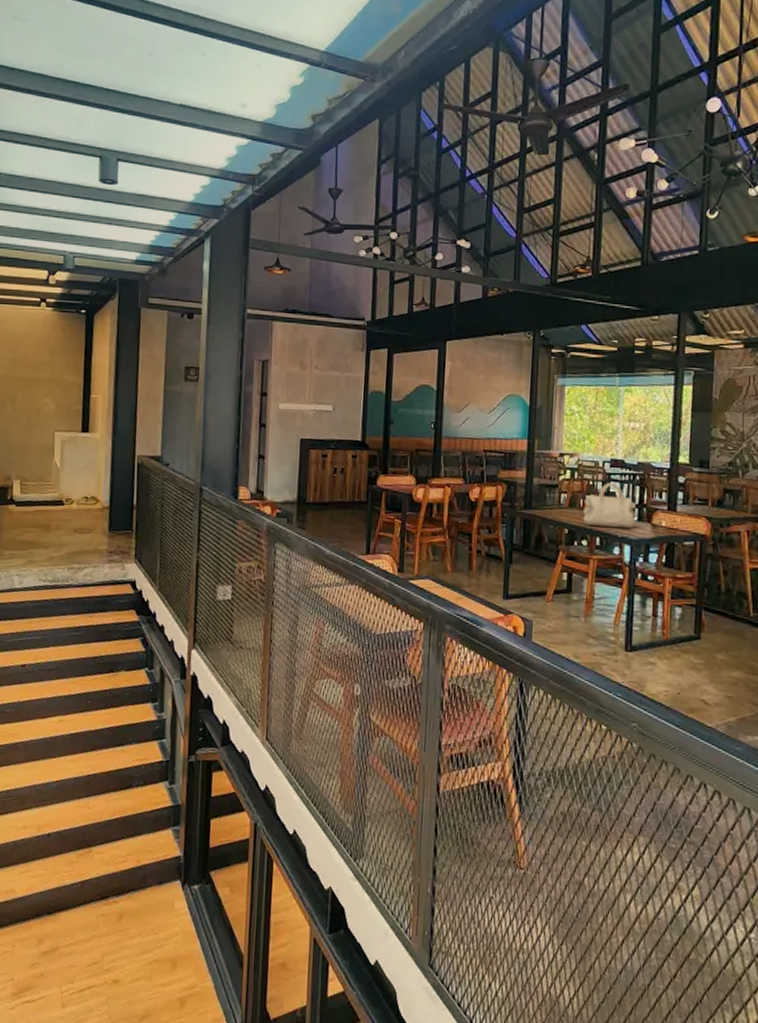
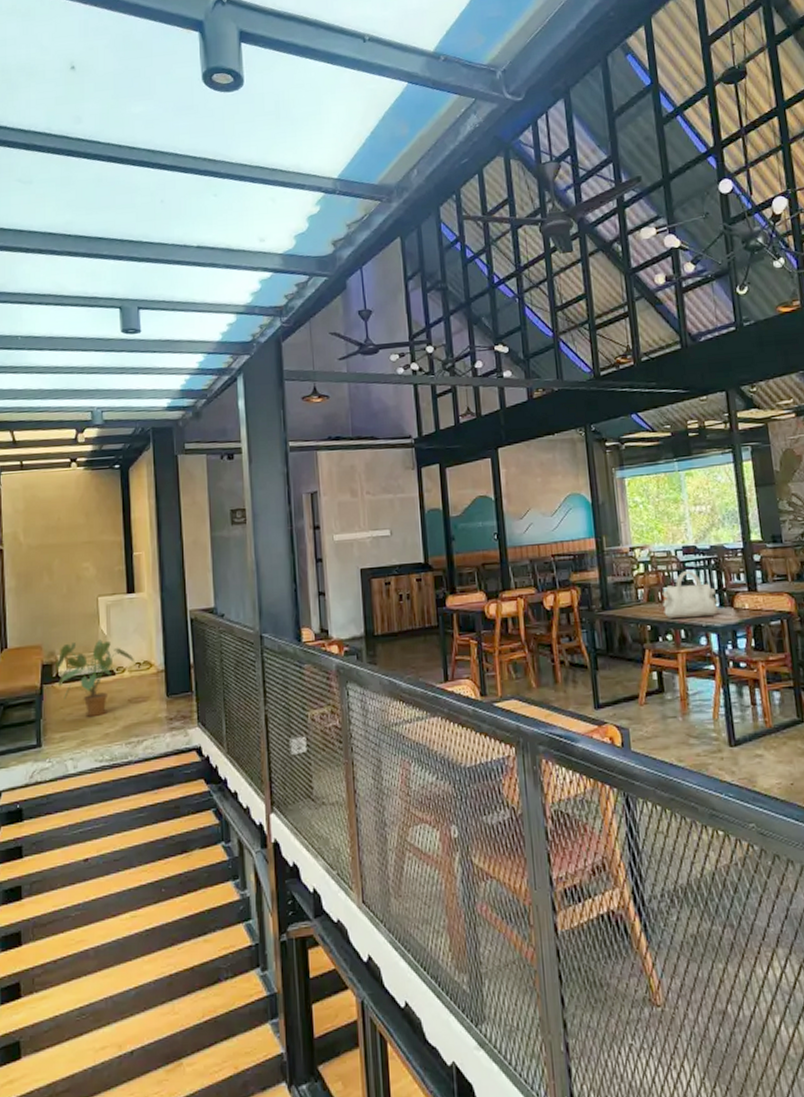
house plant: none [11,470,84,540] -> present [56,639,135,717]

